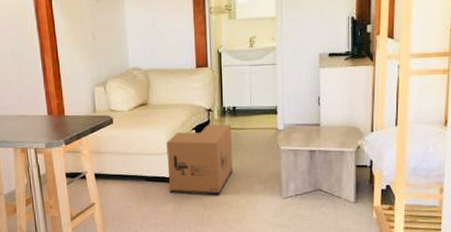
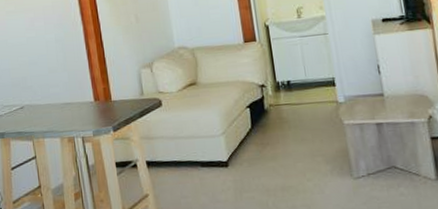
cardboard box: present [166,124,234,196] -> none [220,100,296,180]

